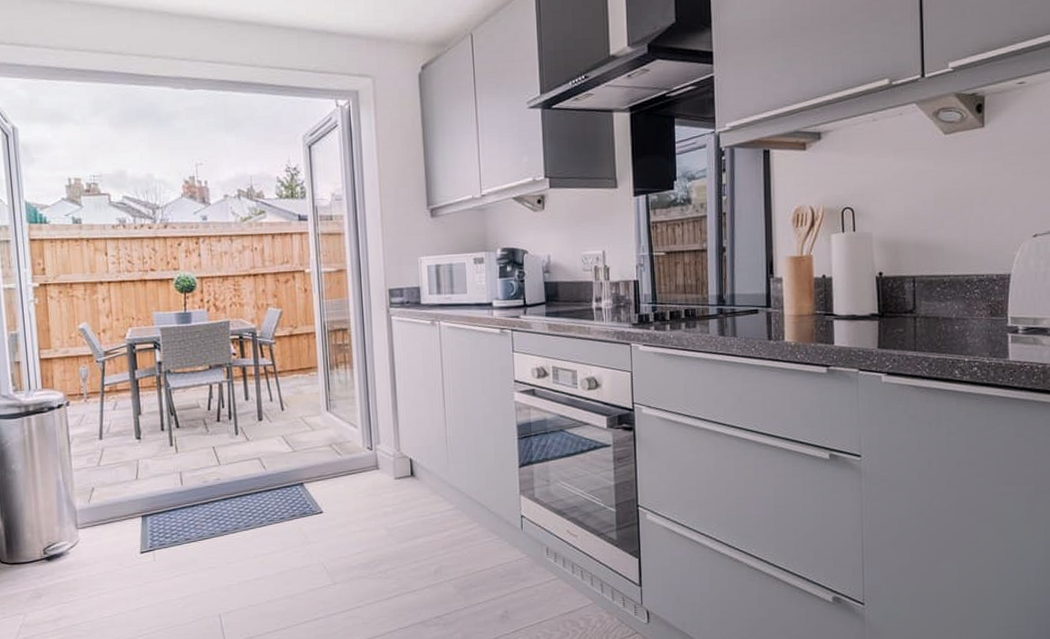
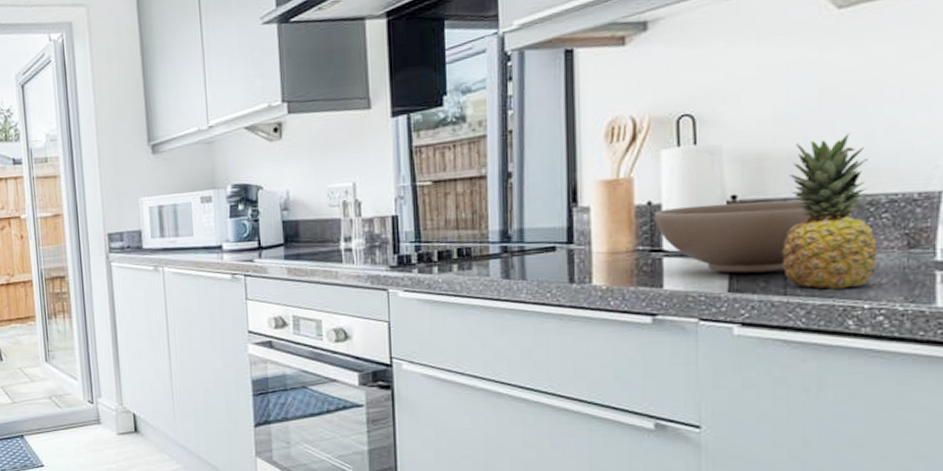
bowl: none [827,277,957,334] -> present [654,199,853,274]
fruit: none [912,228,972,347] -> present [781,133,877,290]

